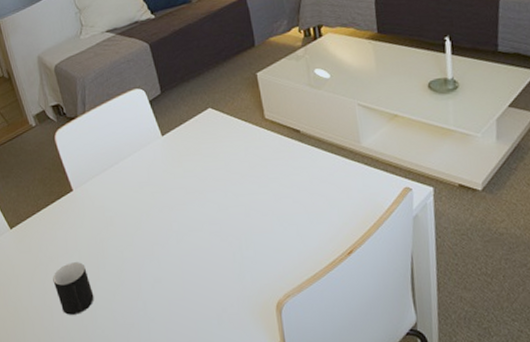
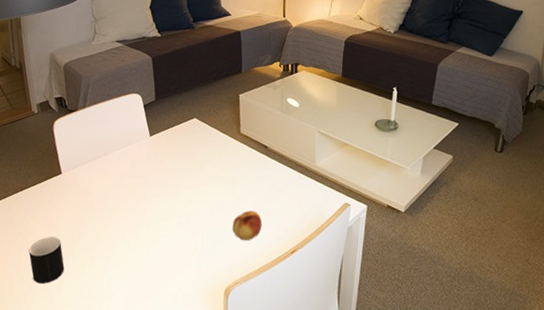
fruit: none [273,209,309,245] -> present [232,211,262,240]

